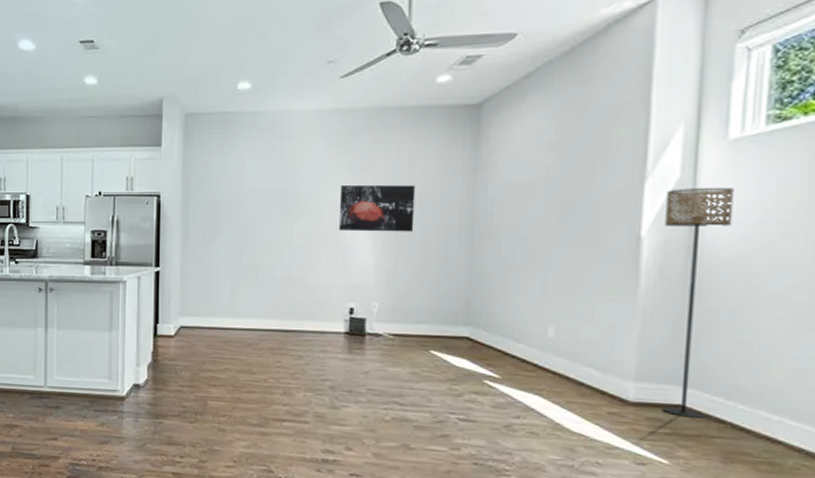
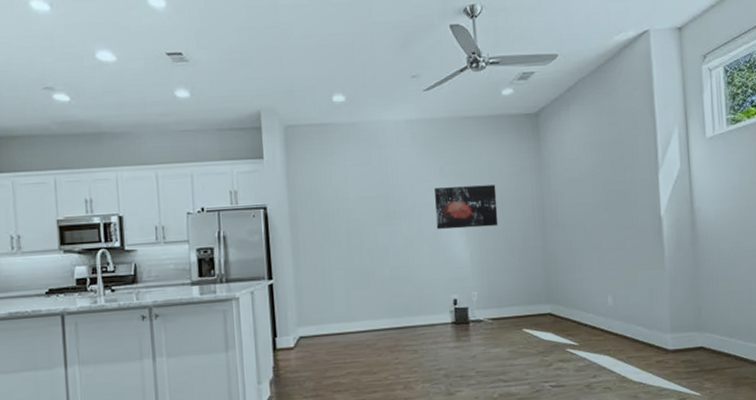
floor lamp: present [661,187,734,418] -> none [673,174,719,356]

